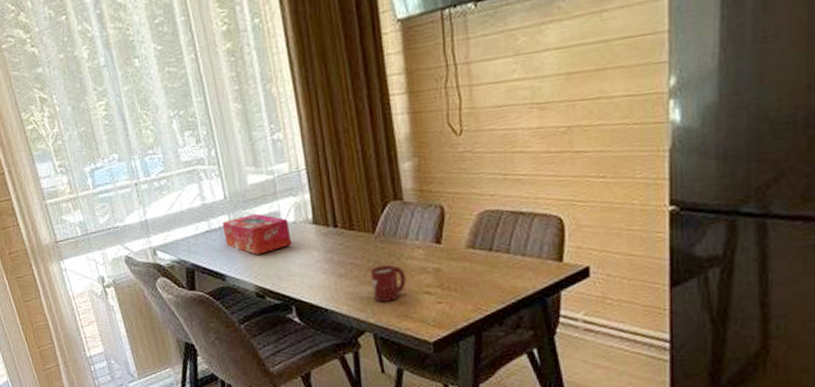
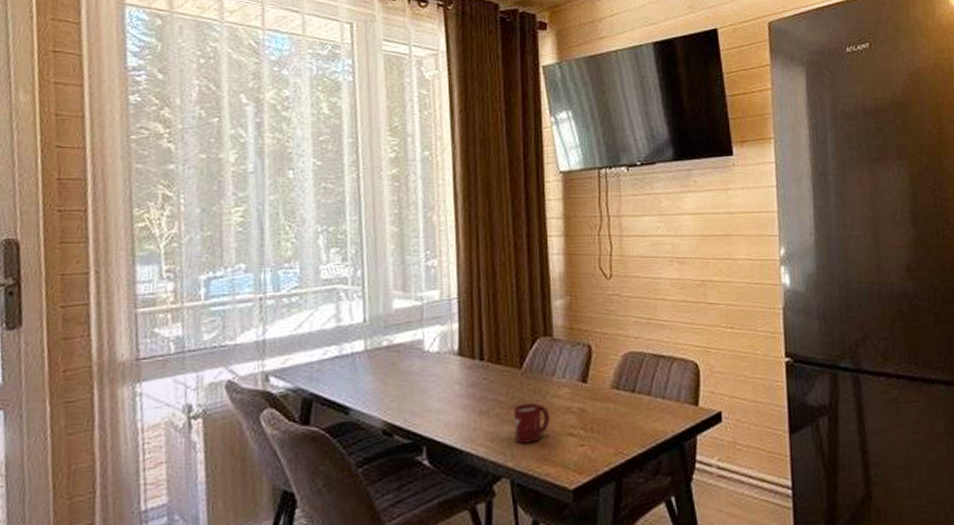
tissue box: present [222,213,292,255] -> none [355,340,433,386]

